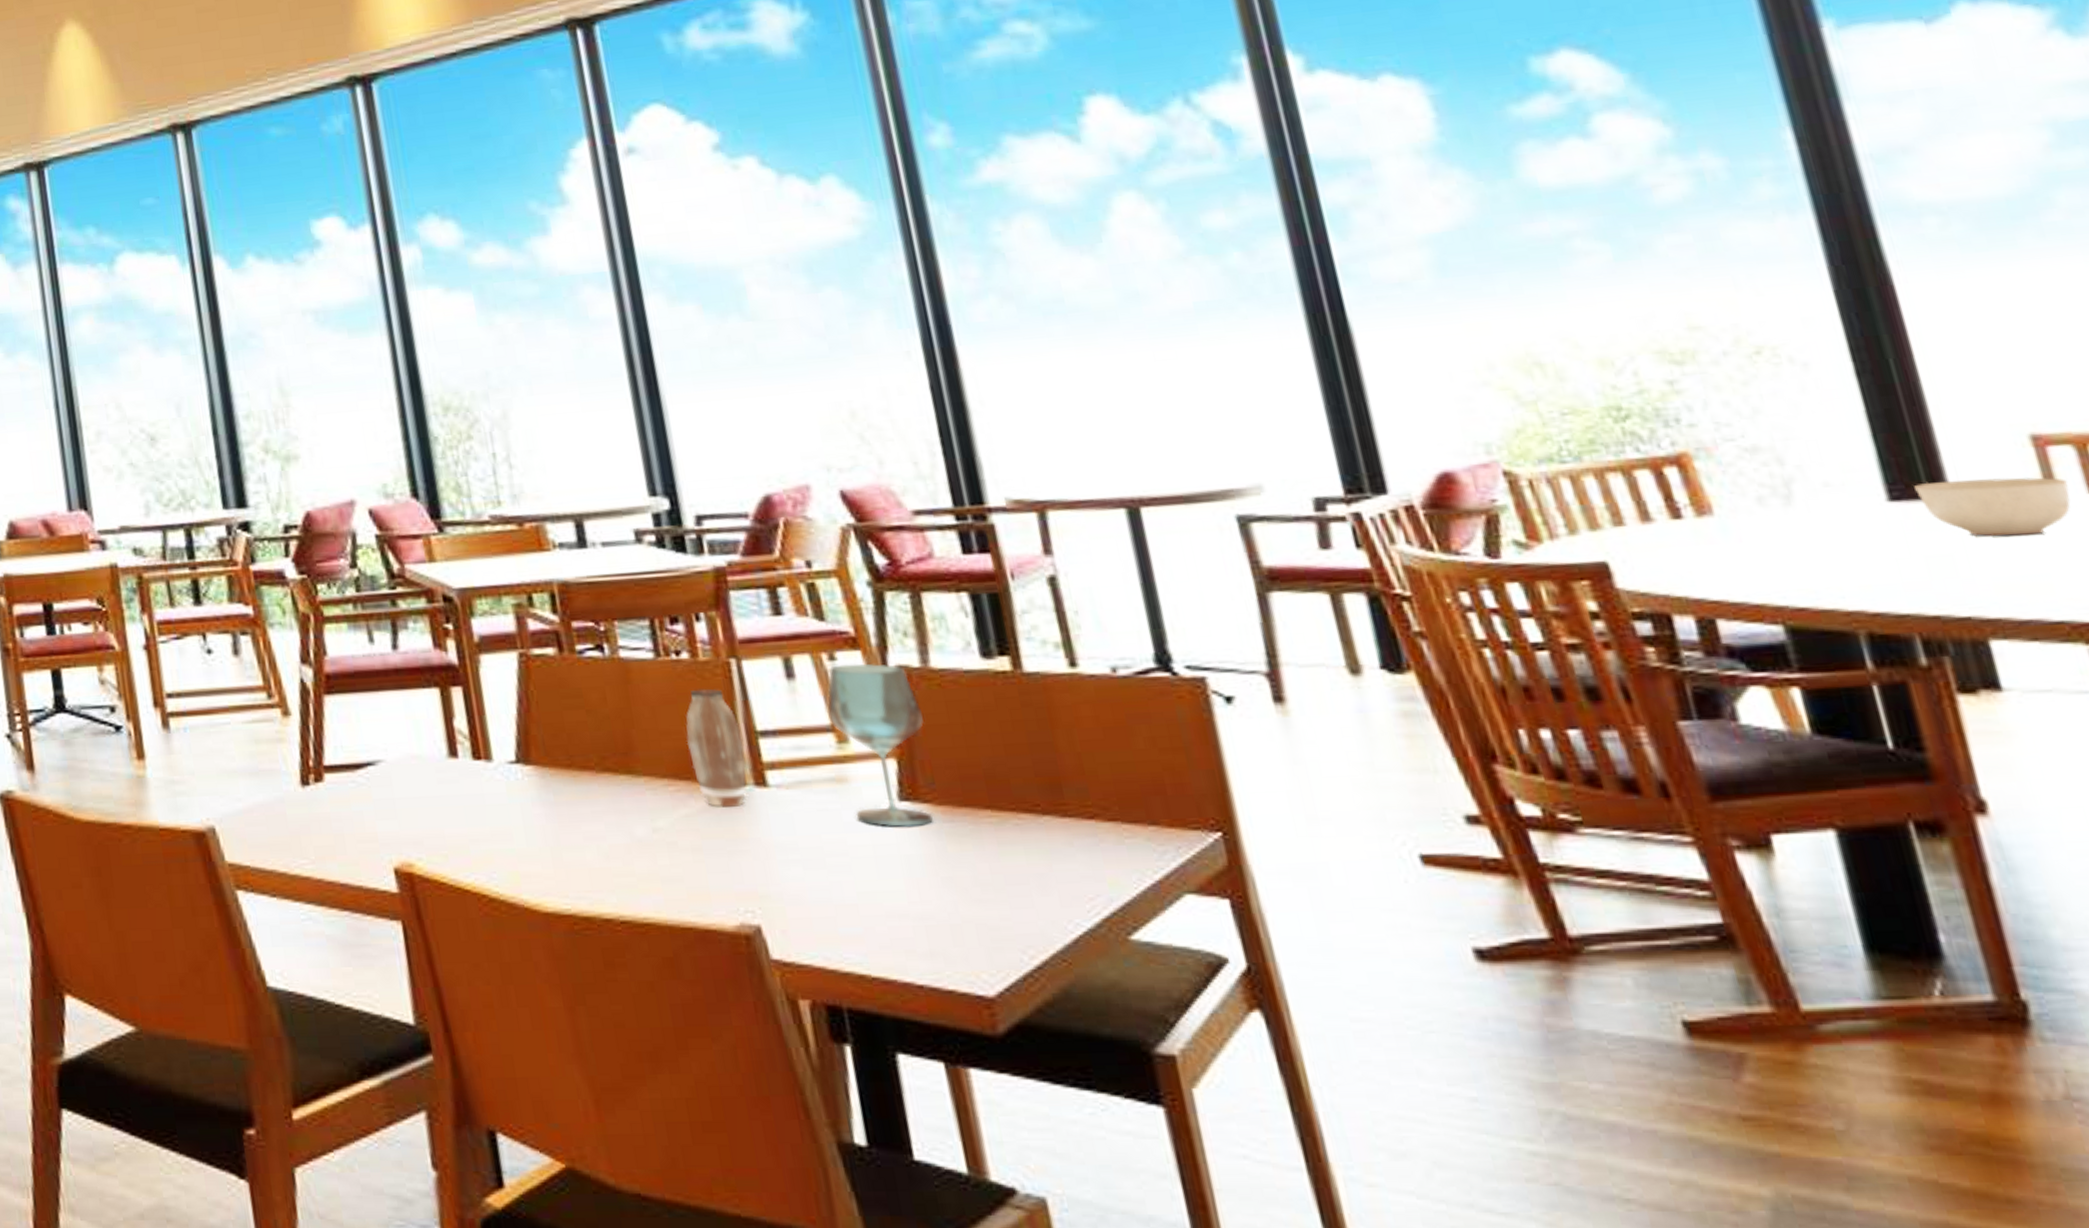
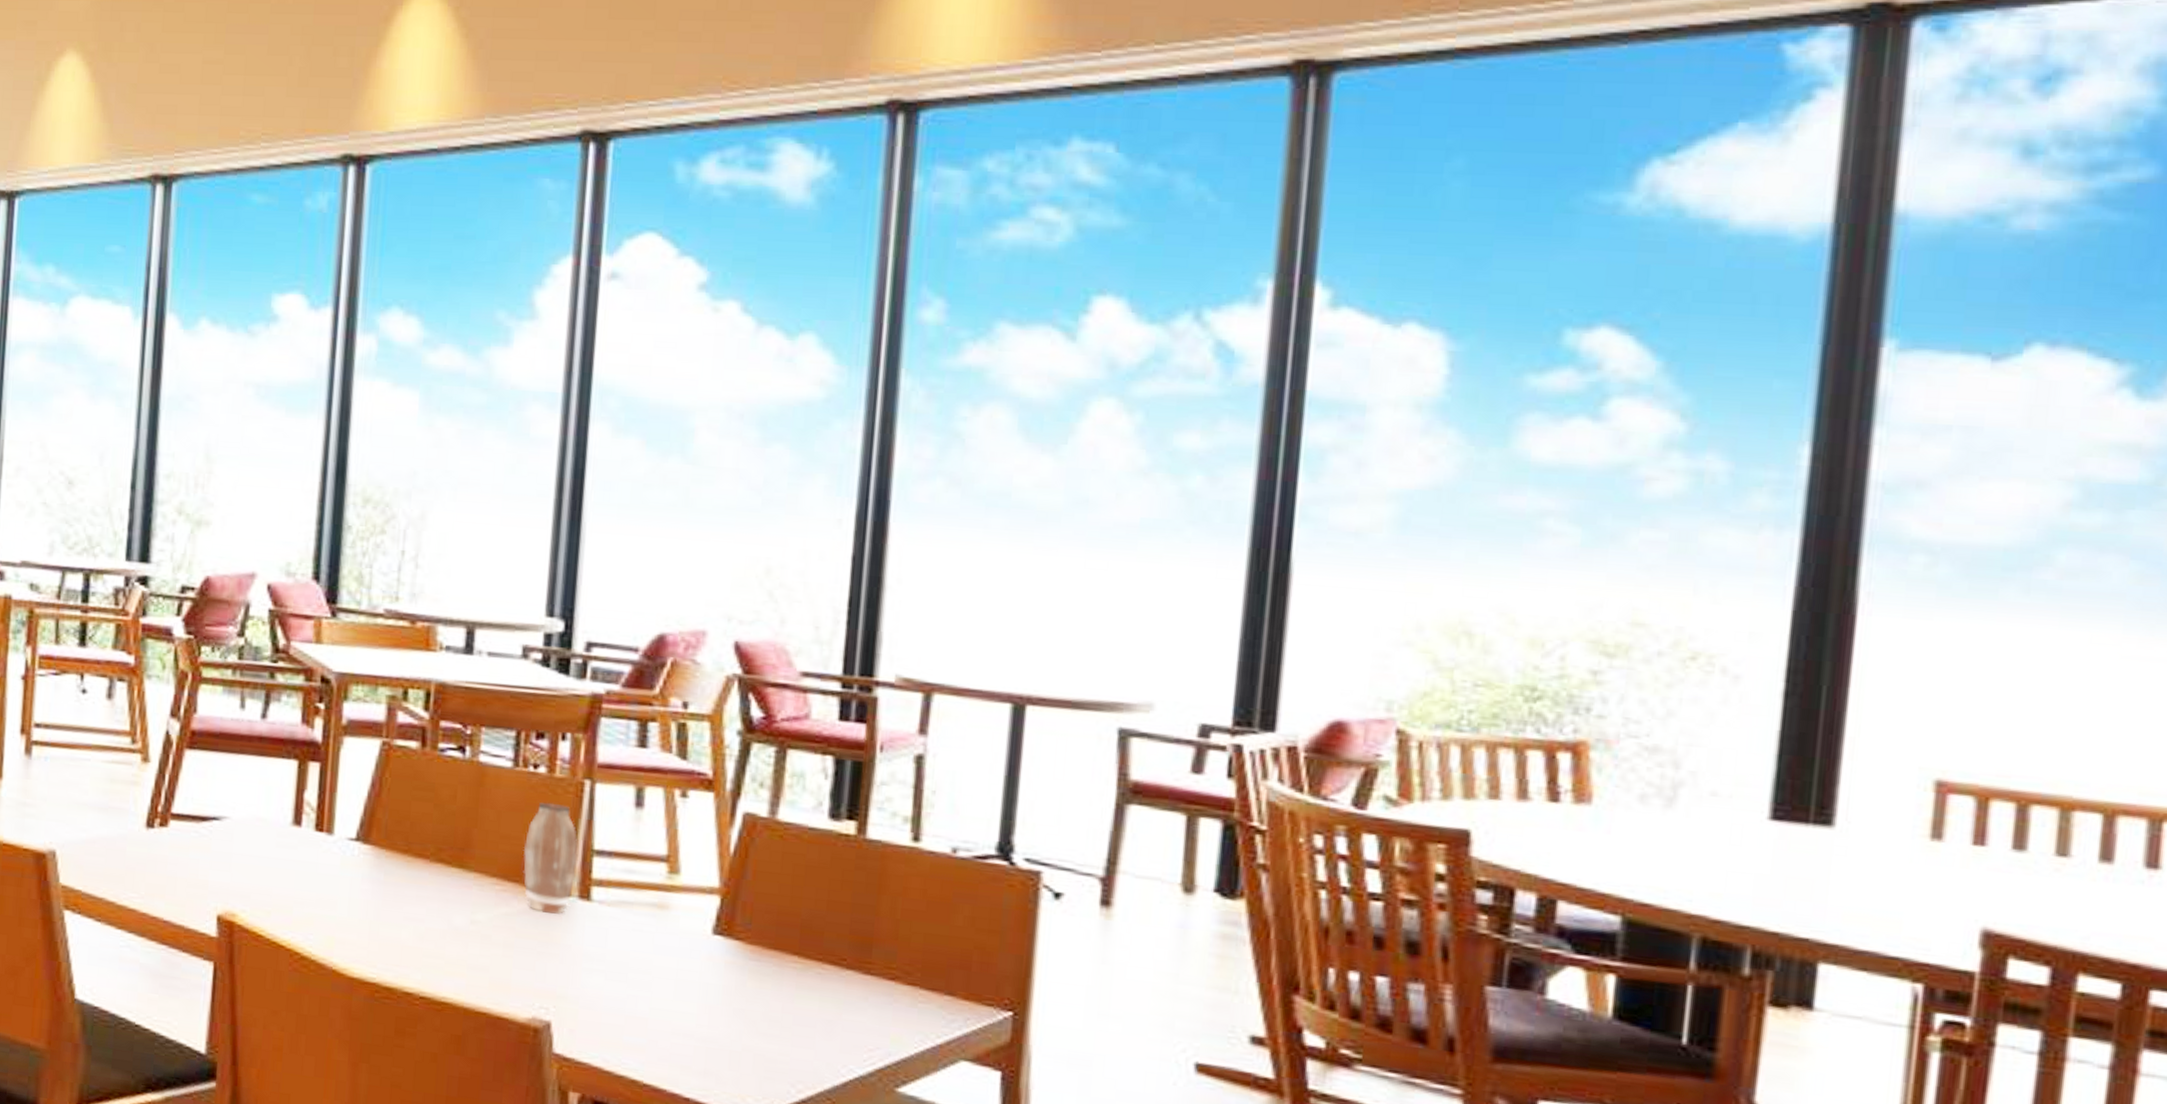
wine glass: present [826,663,933,827] -> none [665,802,758,960]
bowl: present [1914,477,2071,536] -> none [1800,808,1955,874]

